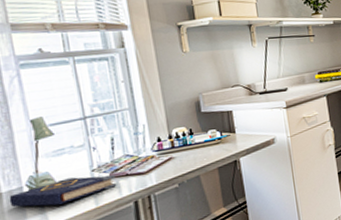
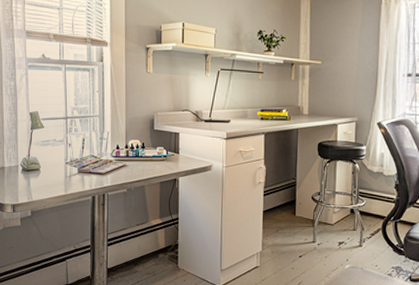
book: present [8,174,117,207] -> none [8,165,82,186]

